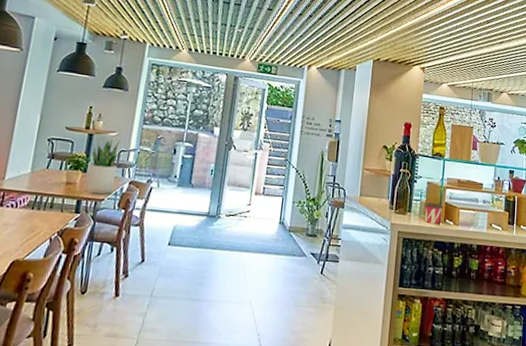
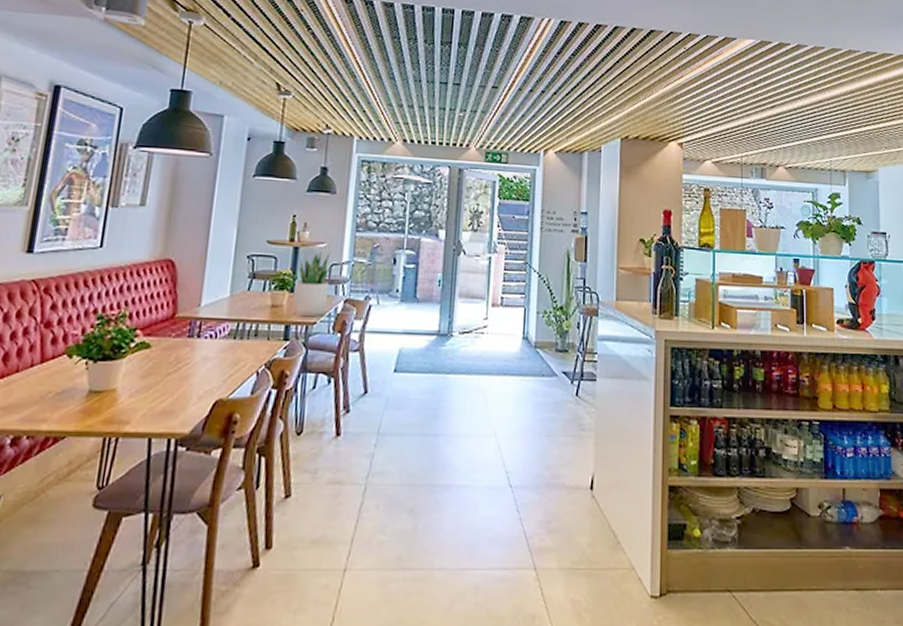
cup: present [424,202,444,225] -> none [694,303,718,330]

